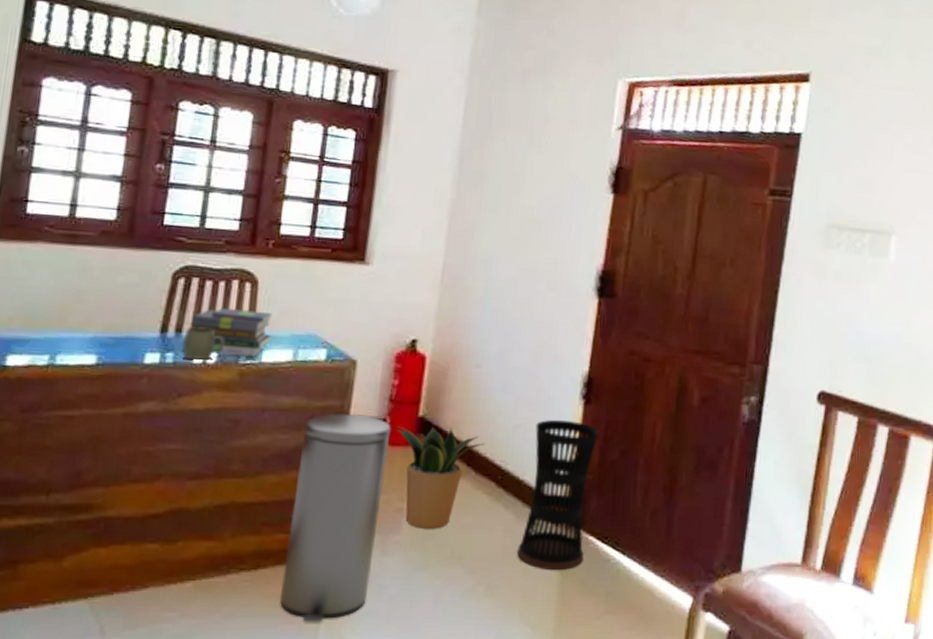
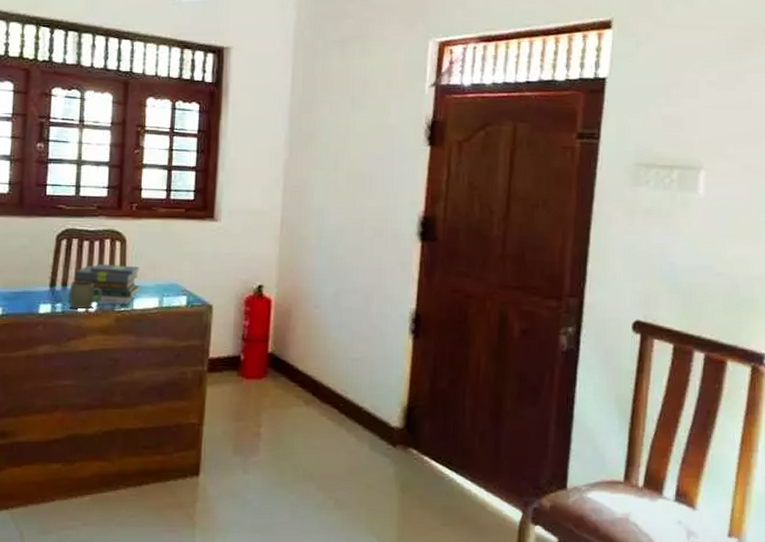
pedal bin: present [280,412,391,623] -> none [161,351,245,532]
potted plant: present [396,426,485,529] -> none [249,361,327,451]
umbrella stand: present [517,419,600,571] -> none [361,352,429,488]

